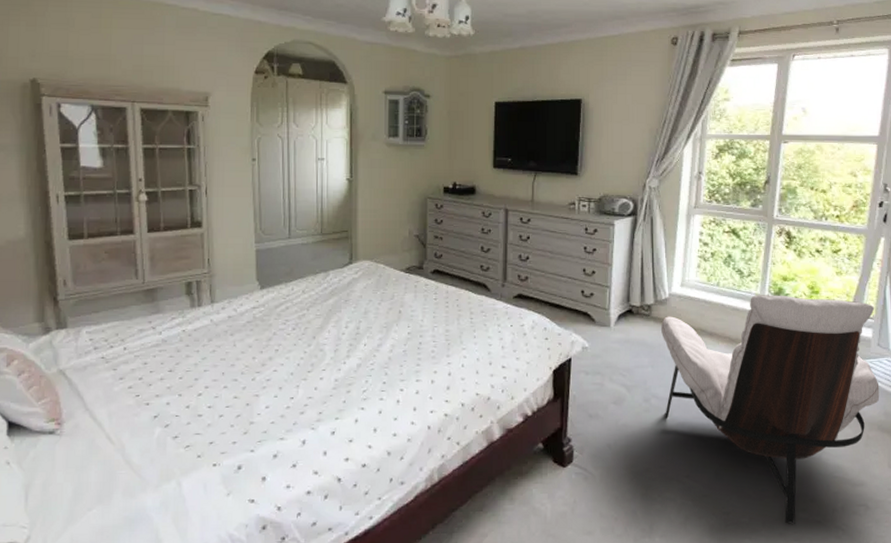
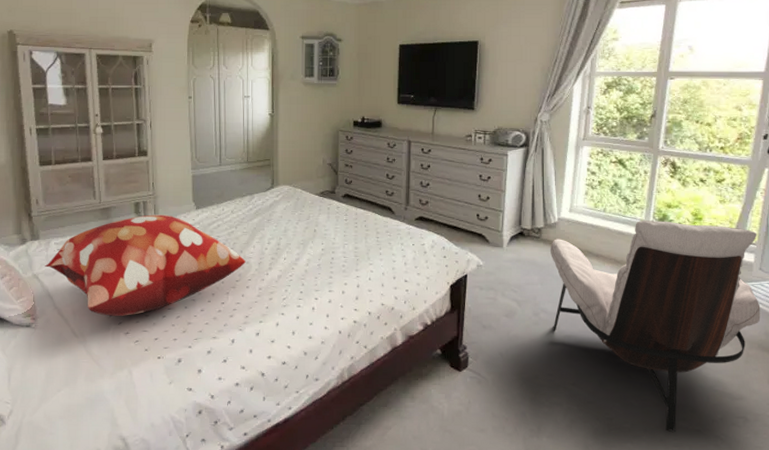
decorative pillow: none [73,296,319,417] -> present [45,214,246,316]

